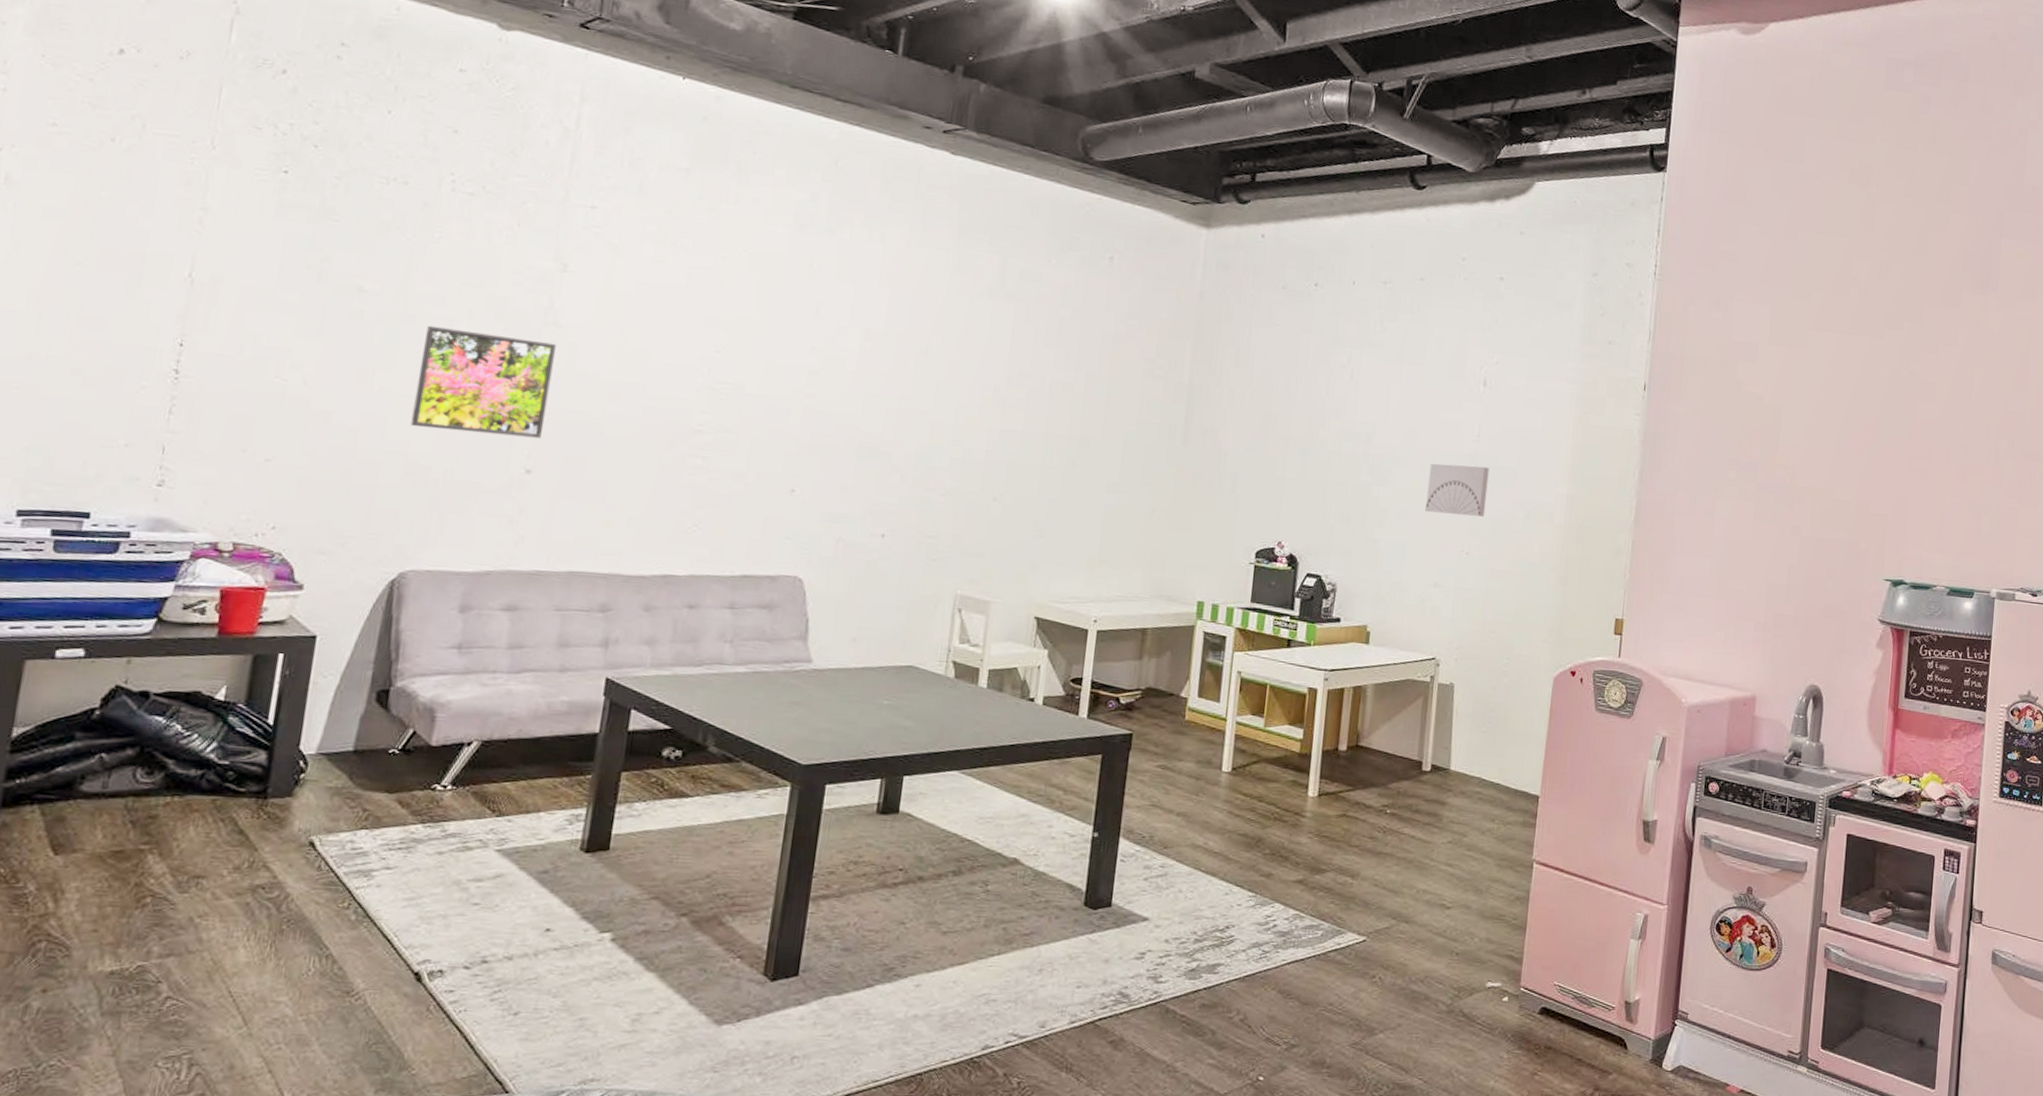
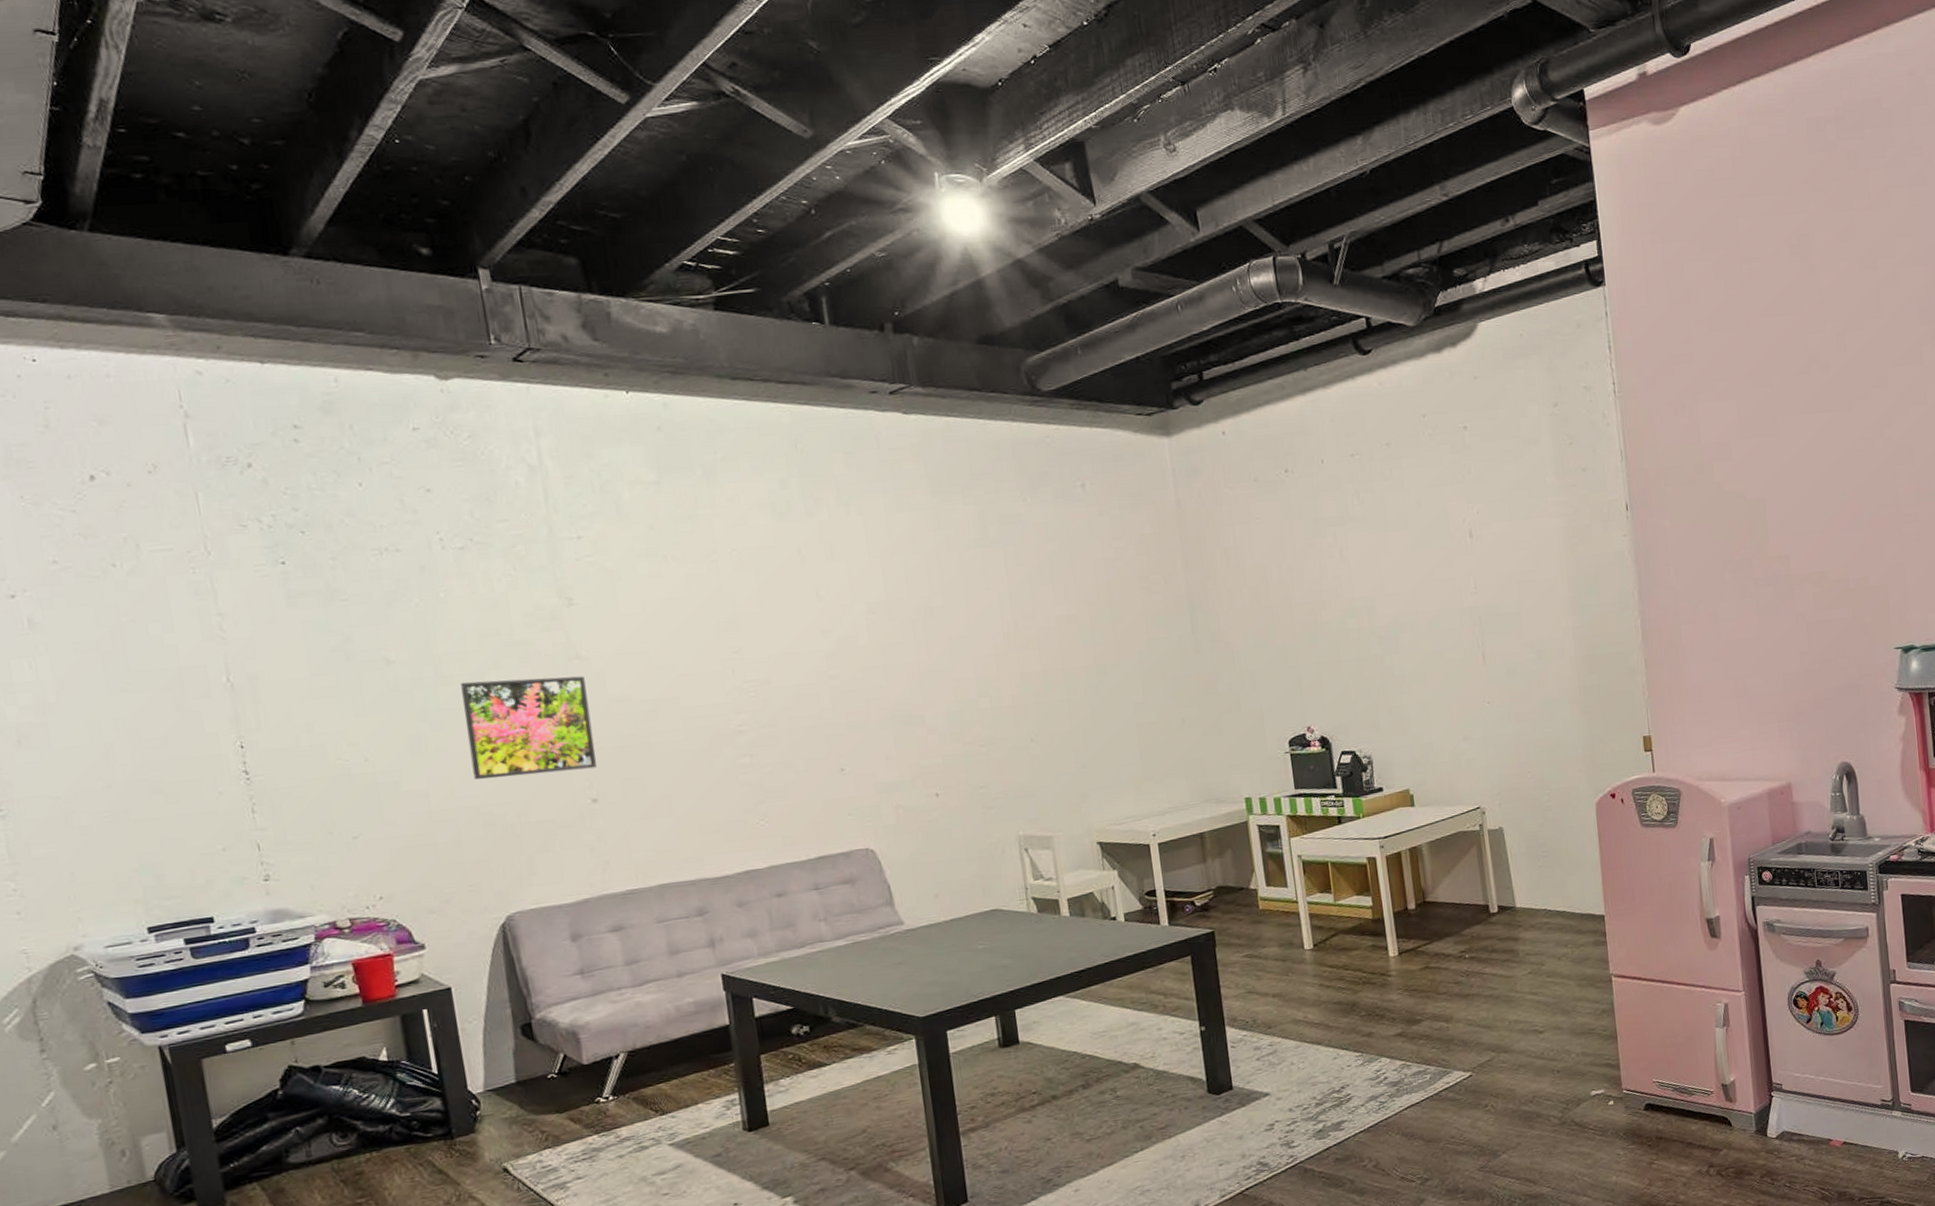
wall art: present [1425,463,1489,517] -> none [1435,616,1498,670]

